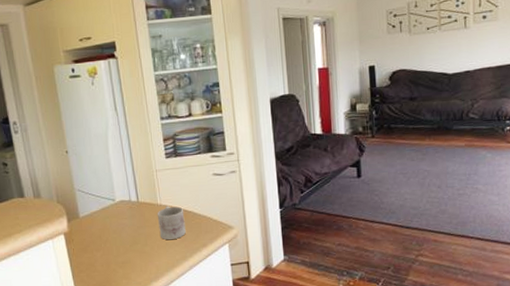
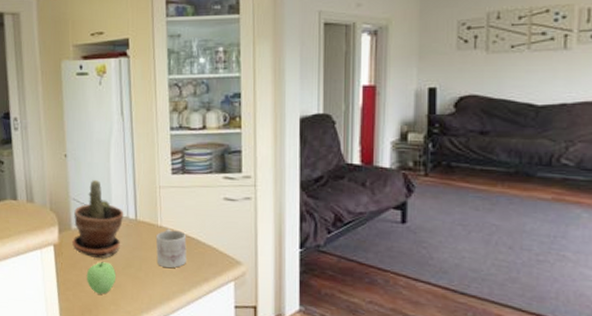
potted plant: none [80,171,127,240] -> present [72,180,124,258]
apple: none [97,242,126,272] -> present [86,262,117,294]

